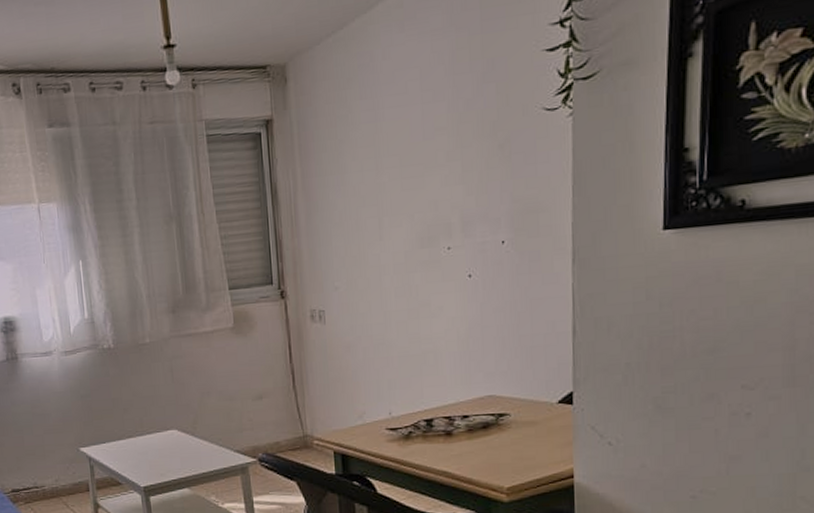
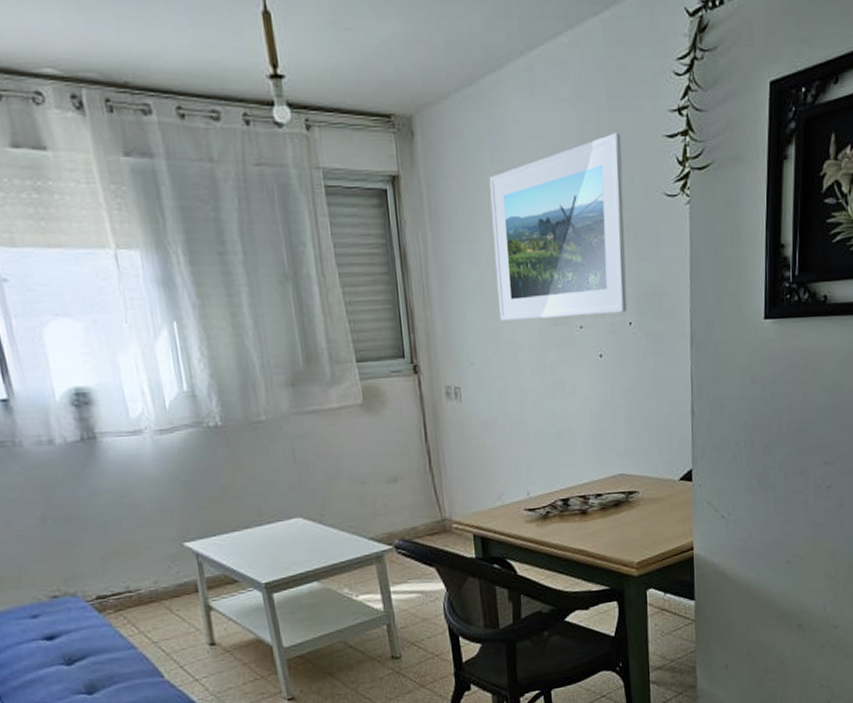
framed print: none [357,53,500,246] -> present [489,133,628,320]

